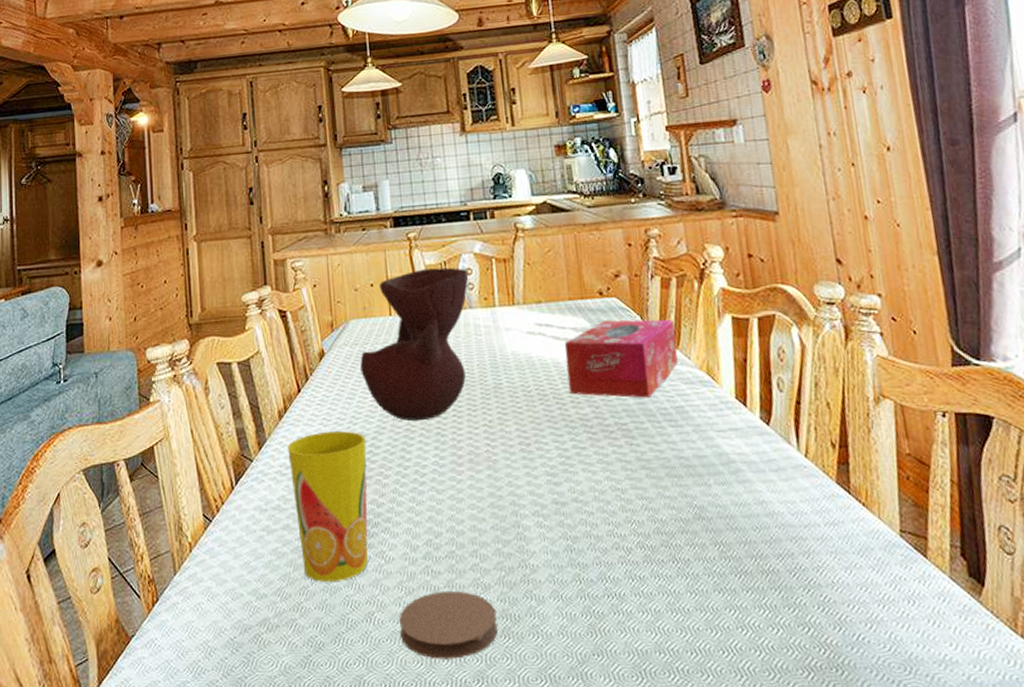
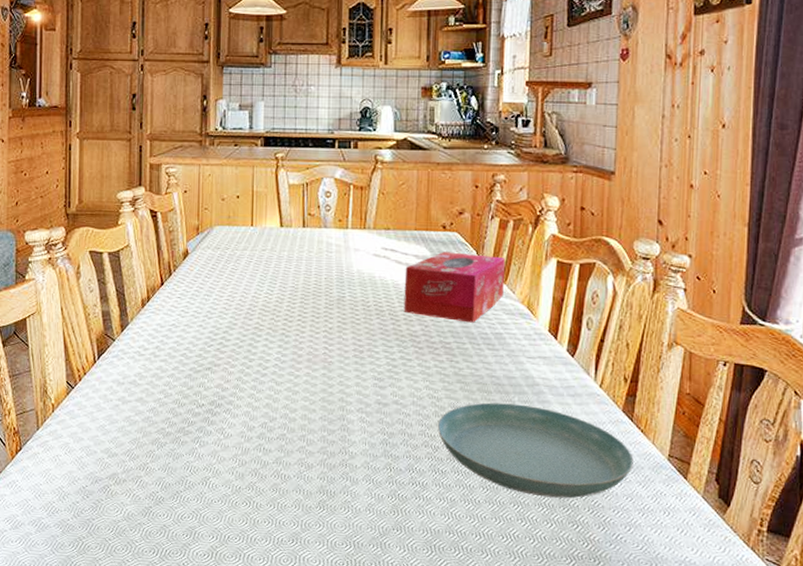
cup: present [288,431,368,582] -> none [147,322,218,449]
vase: present [360,267,469,422] -> none [220,187,327,322]
coaster: present [398,590,498,659] -> none [230,466,315,522]
saucer: none [626,487,862,597] -> present [437,402,634,499]

